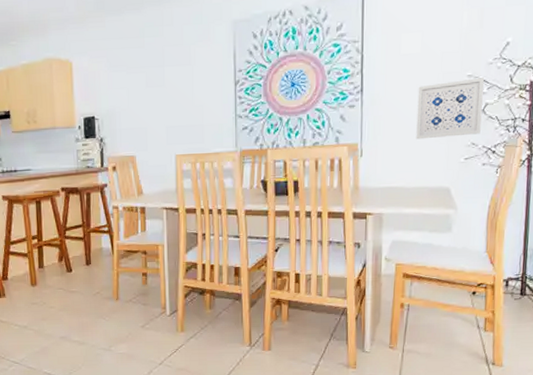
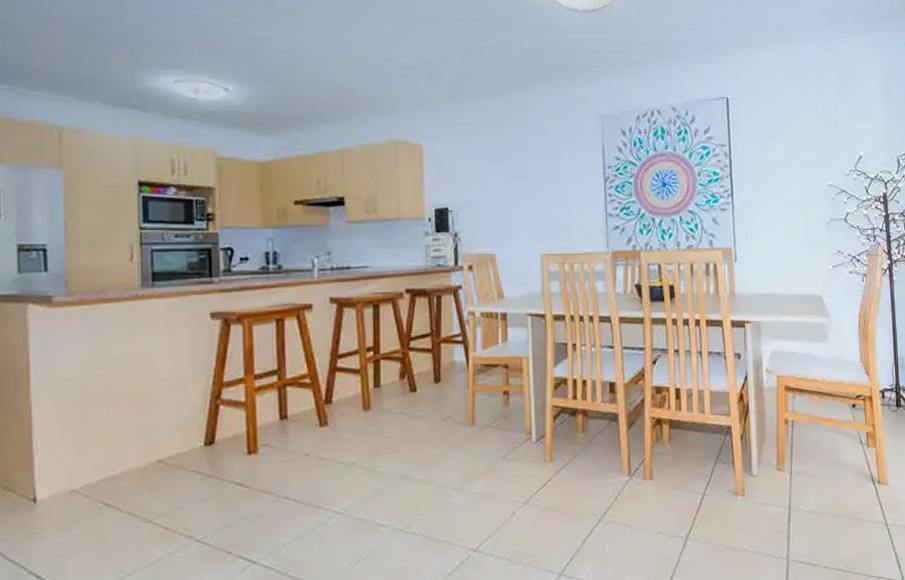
wall art: present [416,78,484,140] -> none [785,188,845,246]

